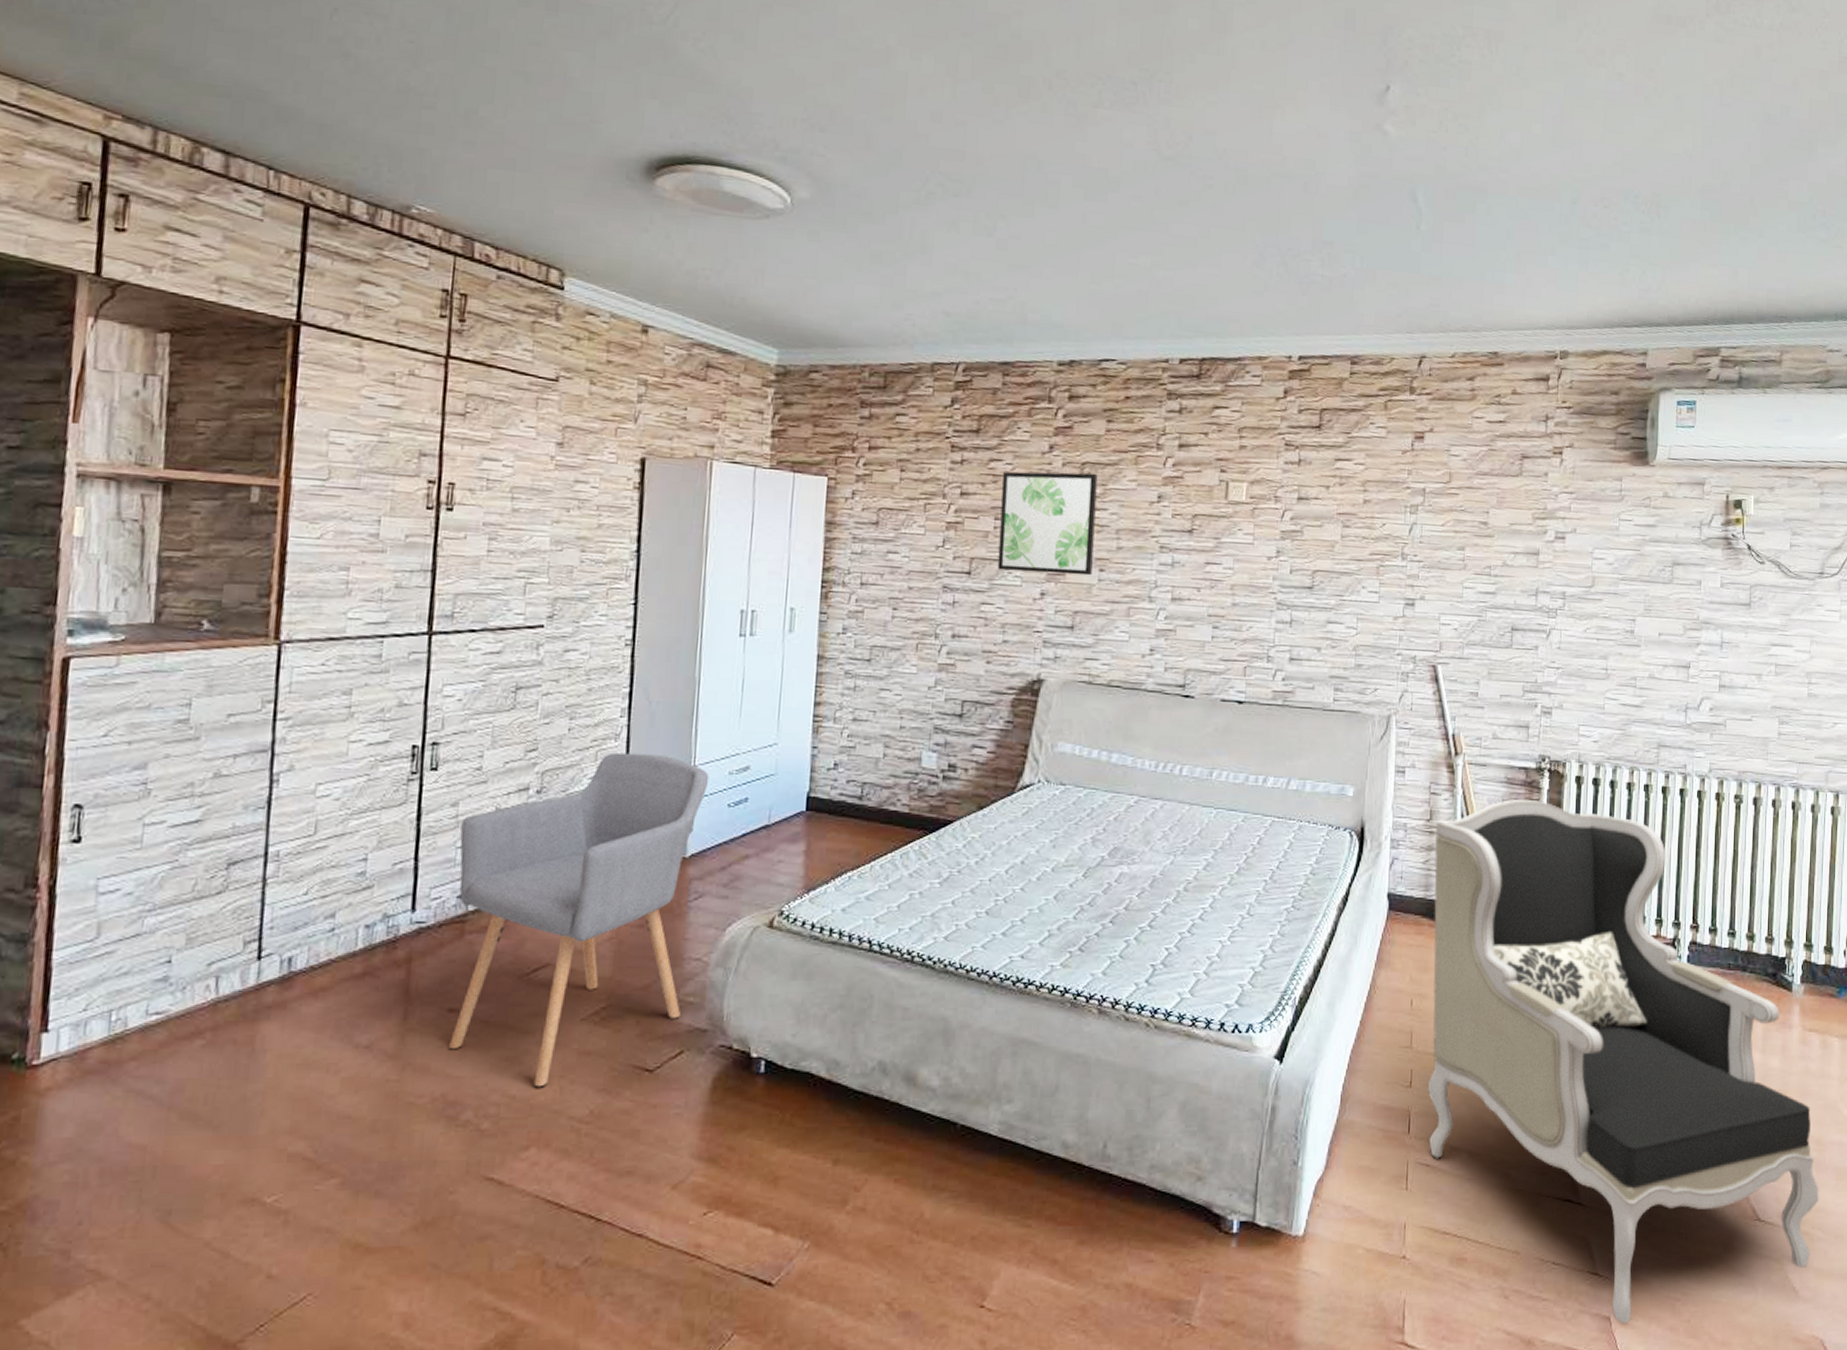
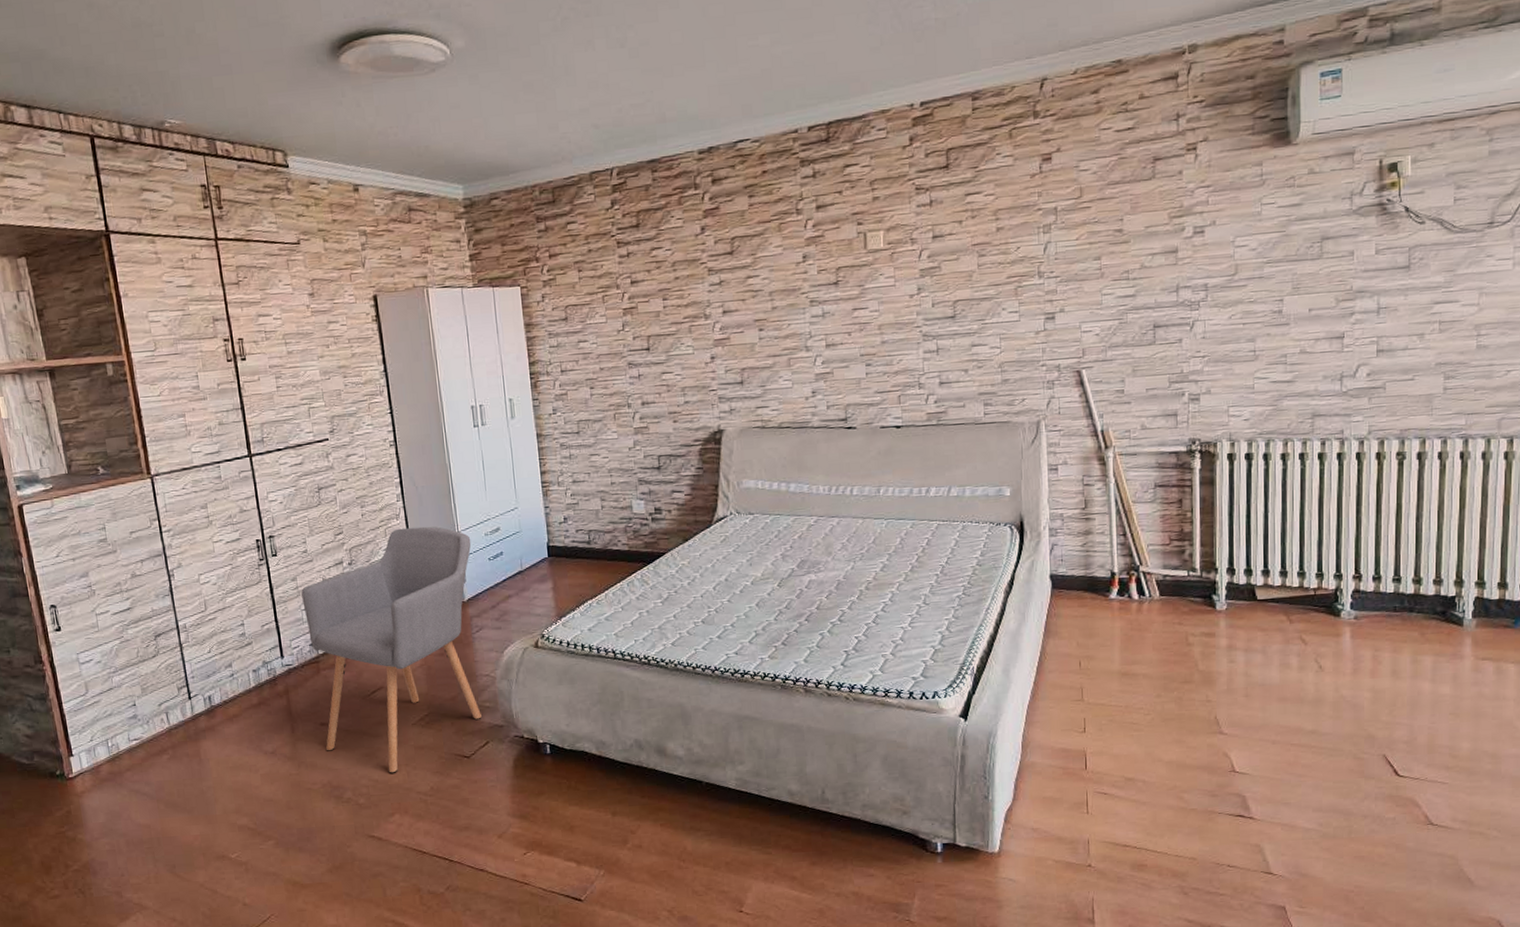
wall art: present [997,471,1098,576] -> none [665,245,753,343]
armchair: present [1428,798,1819,1324] -> none [1090,479,1495,912]

